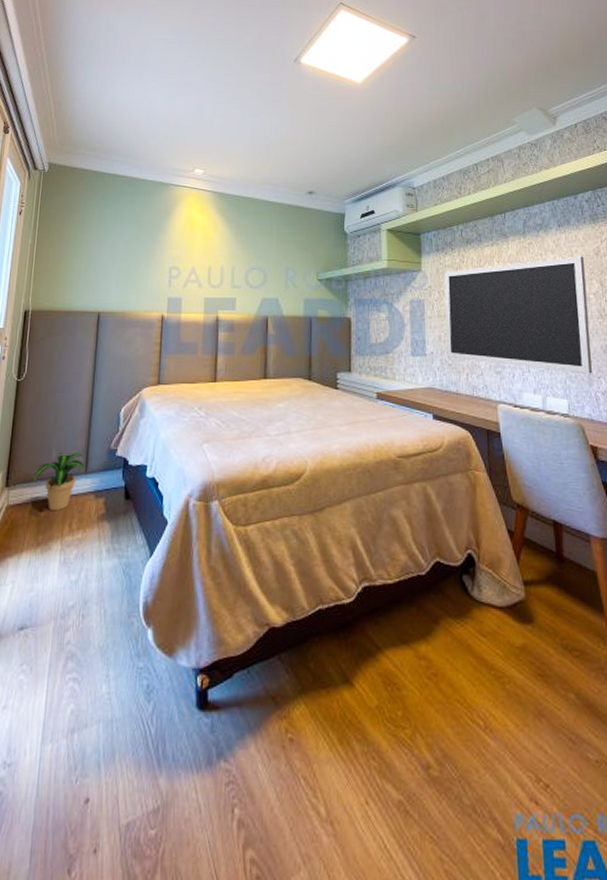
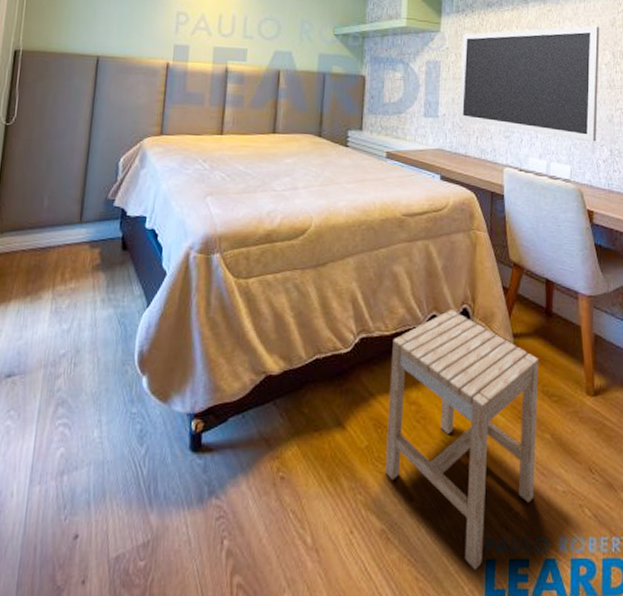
potted plant: present [33,453,89,511] -> none [23,201,84,261]
stool: none [396,555,563,852] -> present [385,310,540,570]

